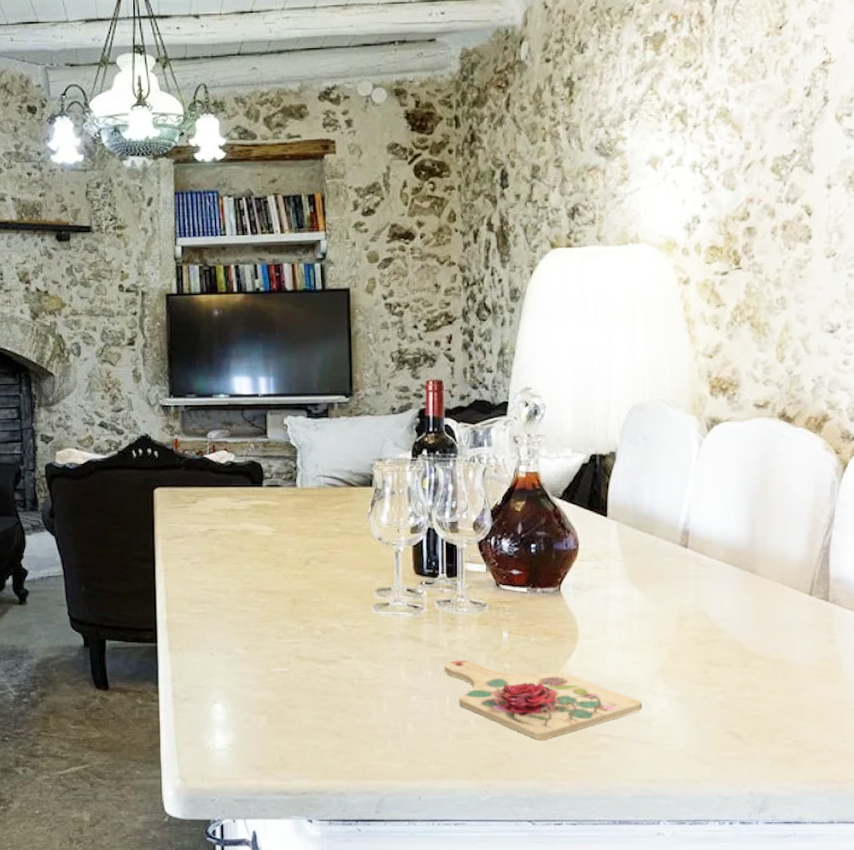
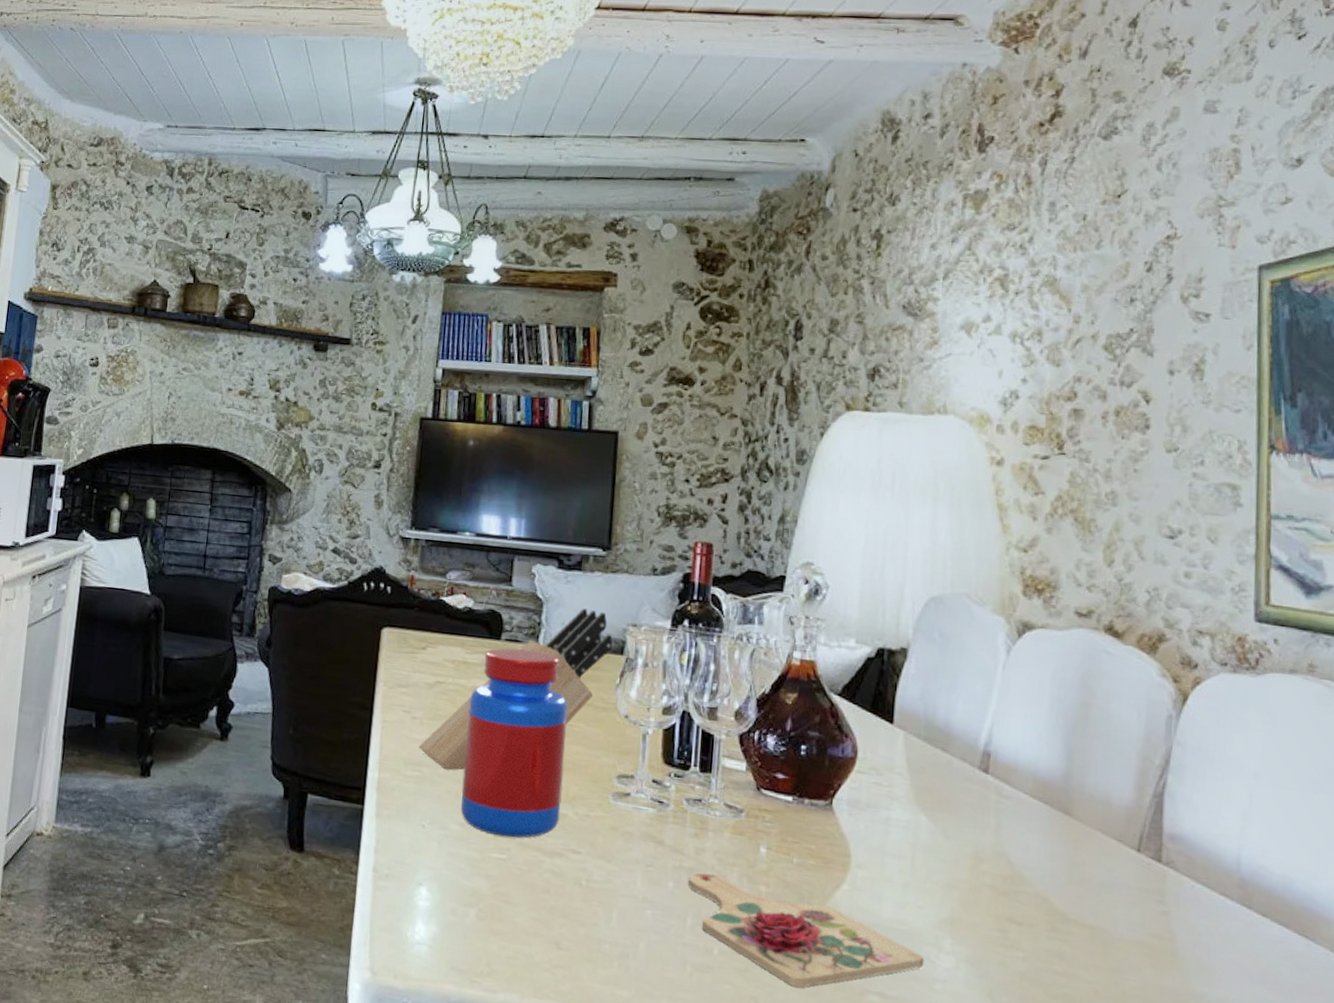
knife block: none [200,450,363,604] -> present [419,608,613,770]
jar: none [241,492,330,653] -> present [461,648,568,838]

